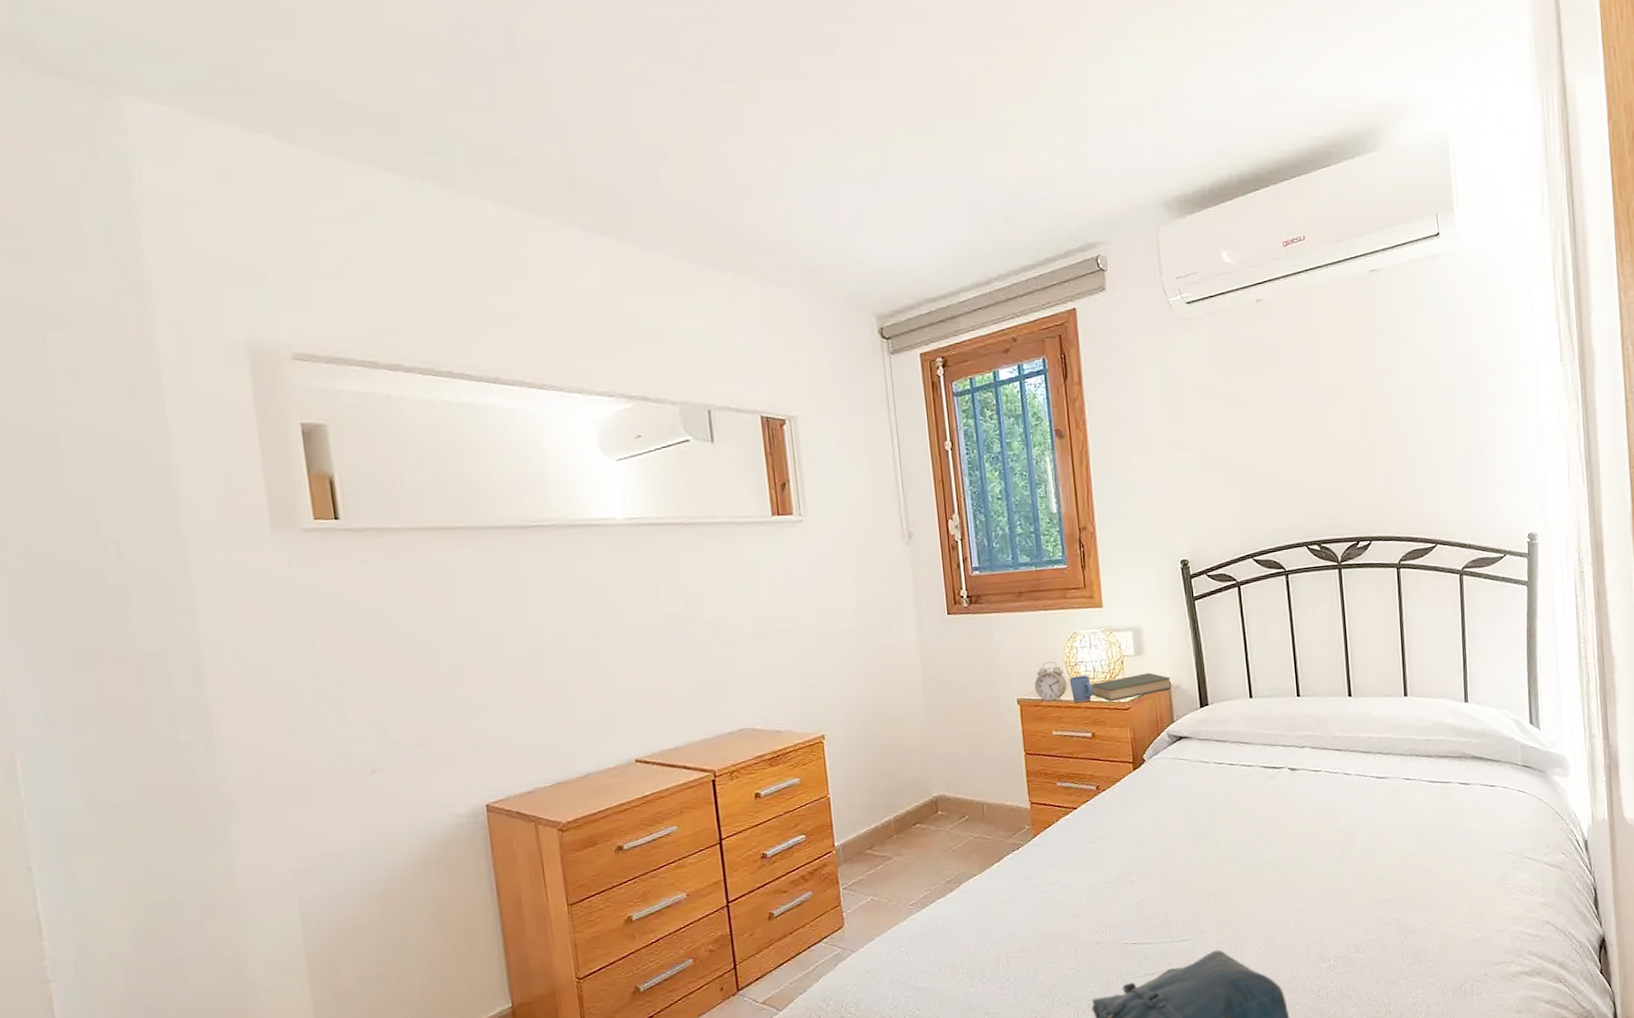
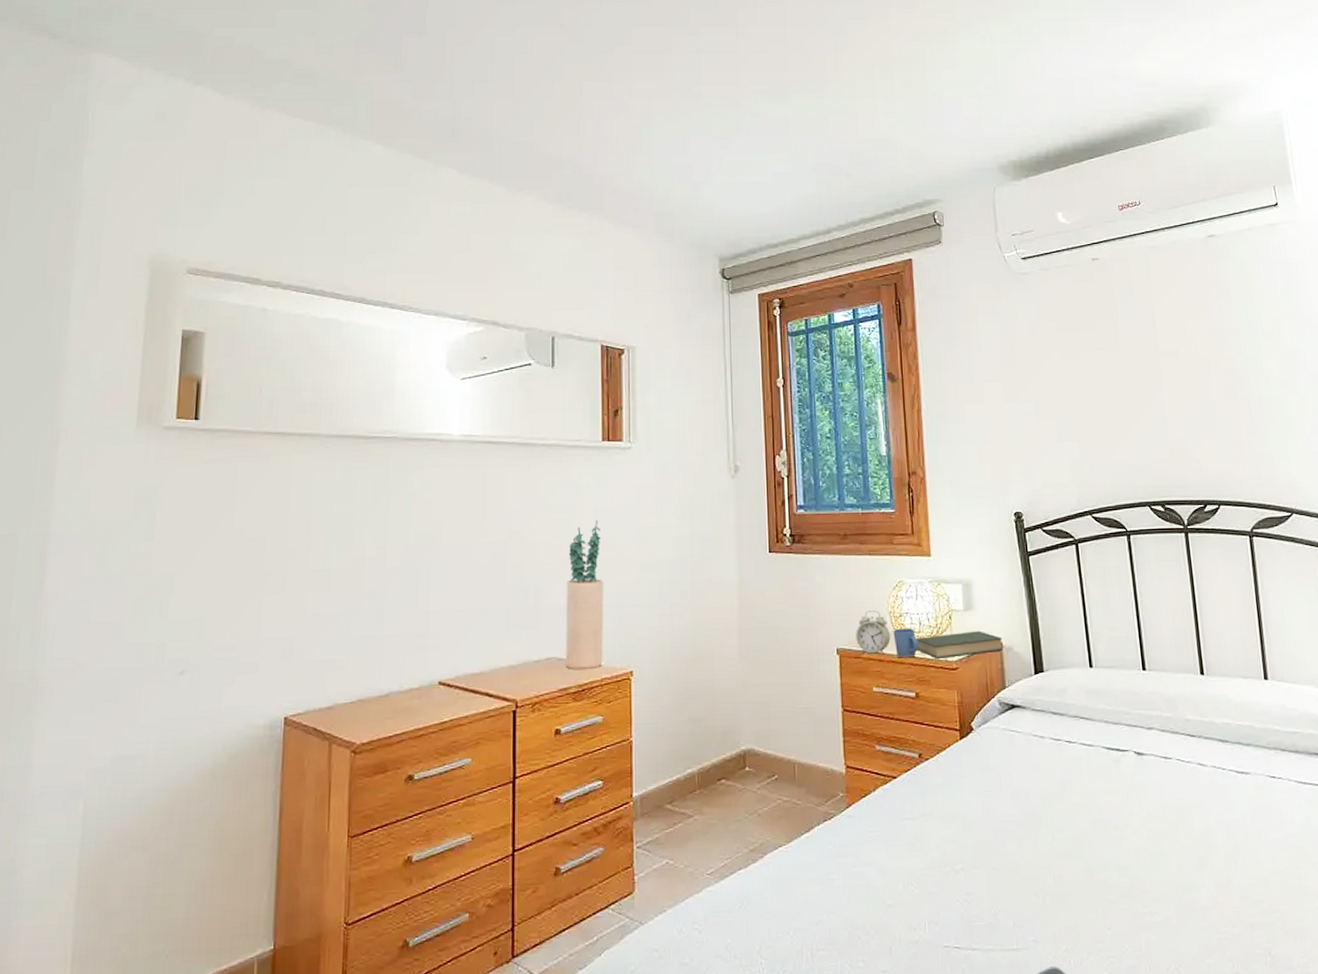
vase: none [750,595,794,739] -> present [565,520,604,671]

